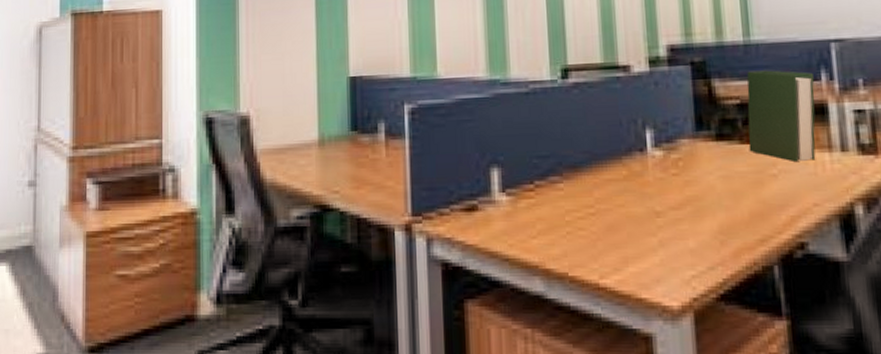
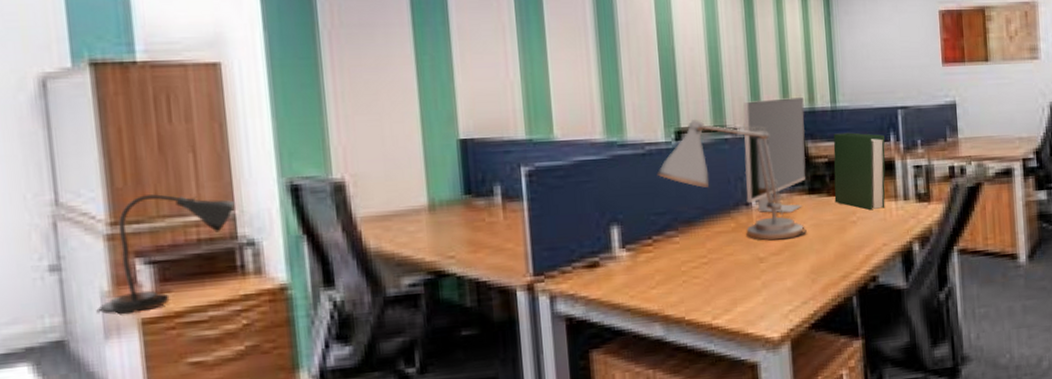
desk lamp: none [56,123,164,226] -> present [96,194,236,315]
desk lamp: none [540,55,714,192] -> present [656,118,807,240]
monitor: none [637,31,713,162] -> present [742,97,806,213]

